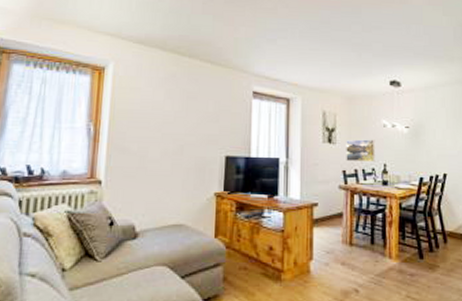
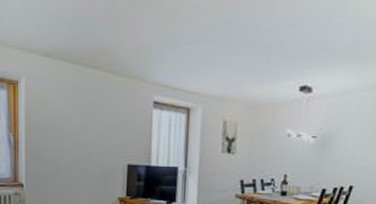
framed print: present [346,139,376,163] -> none [245,149,278,173]

